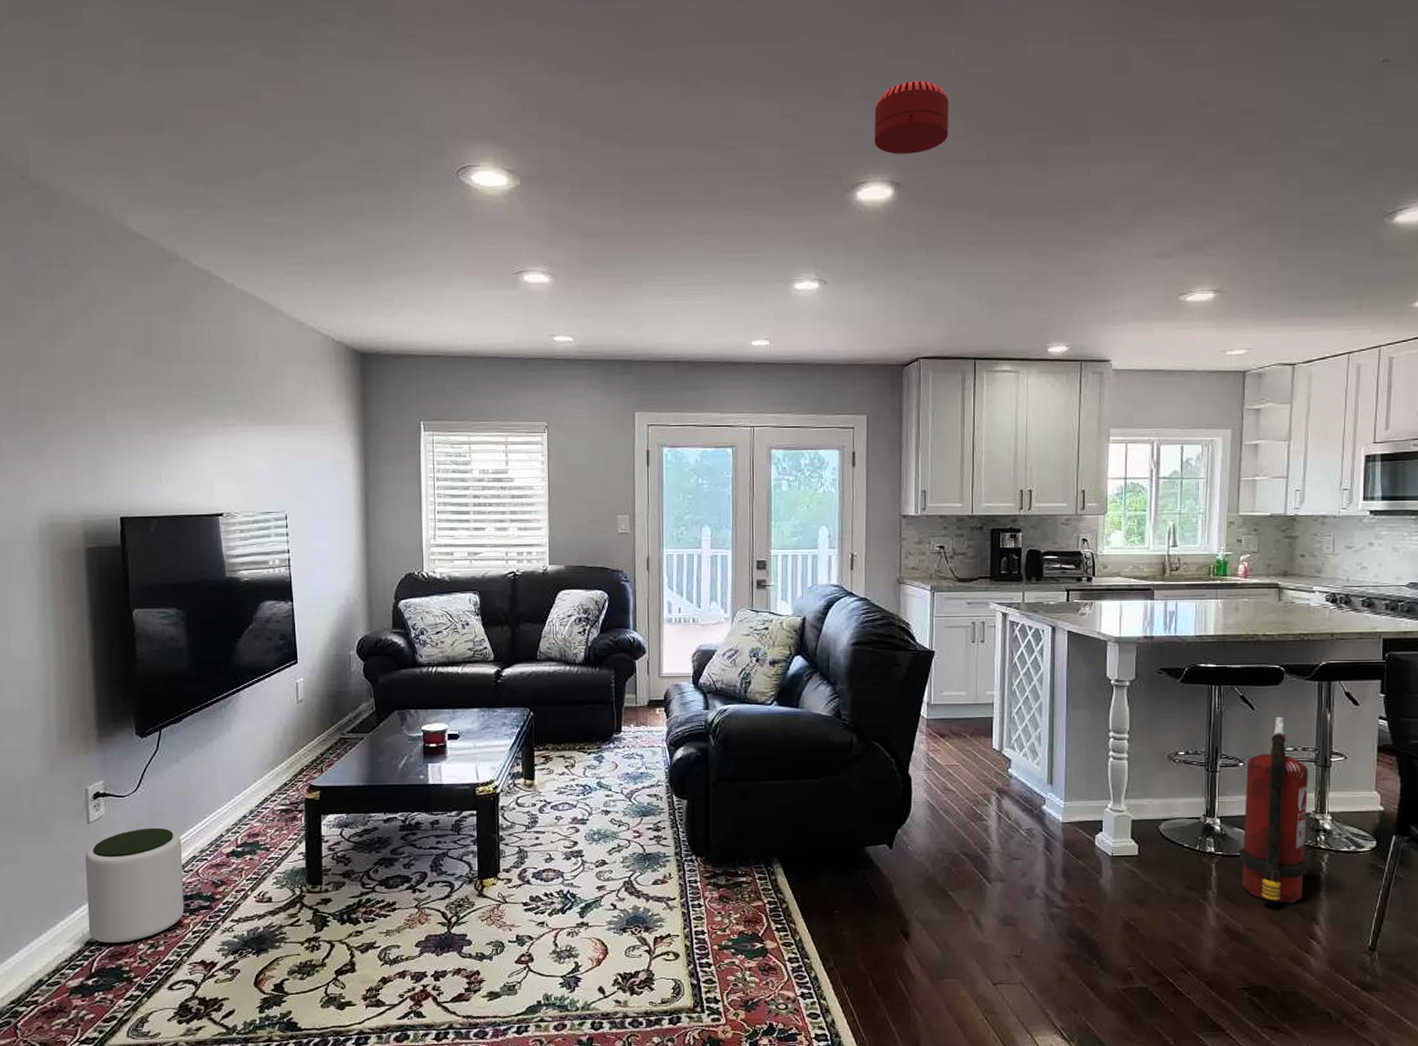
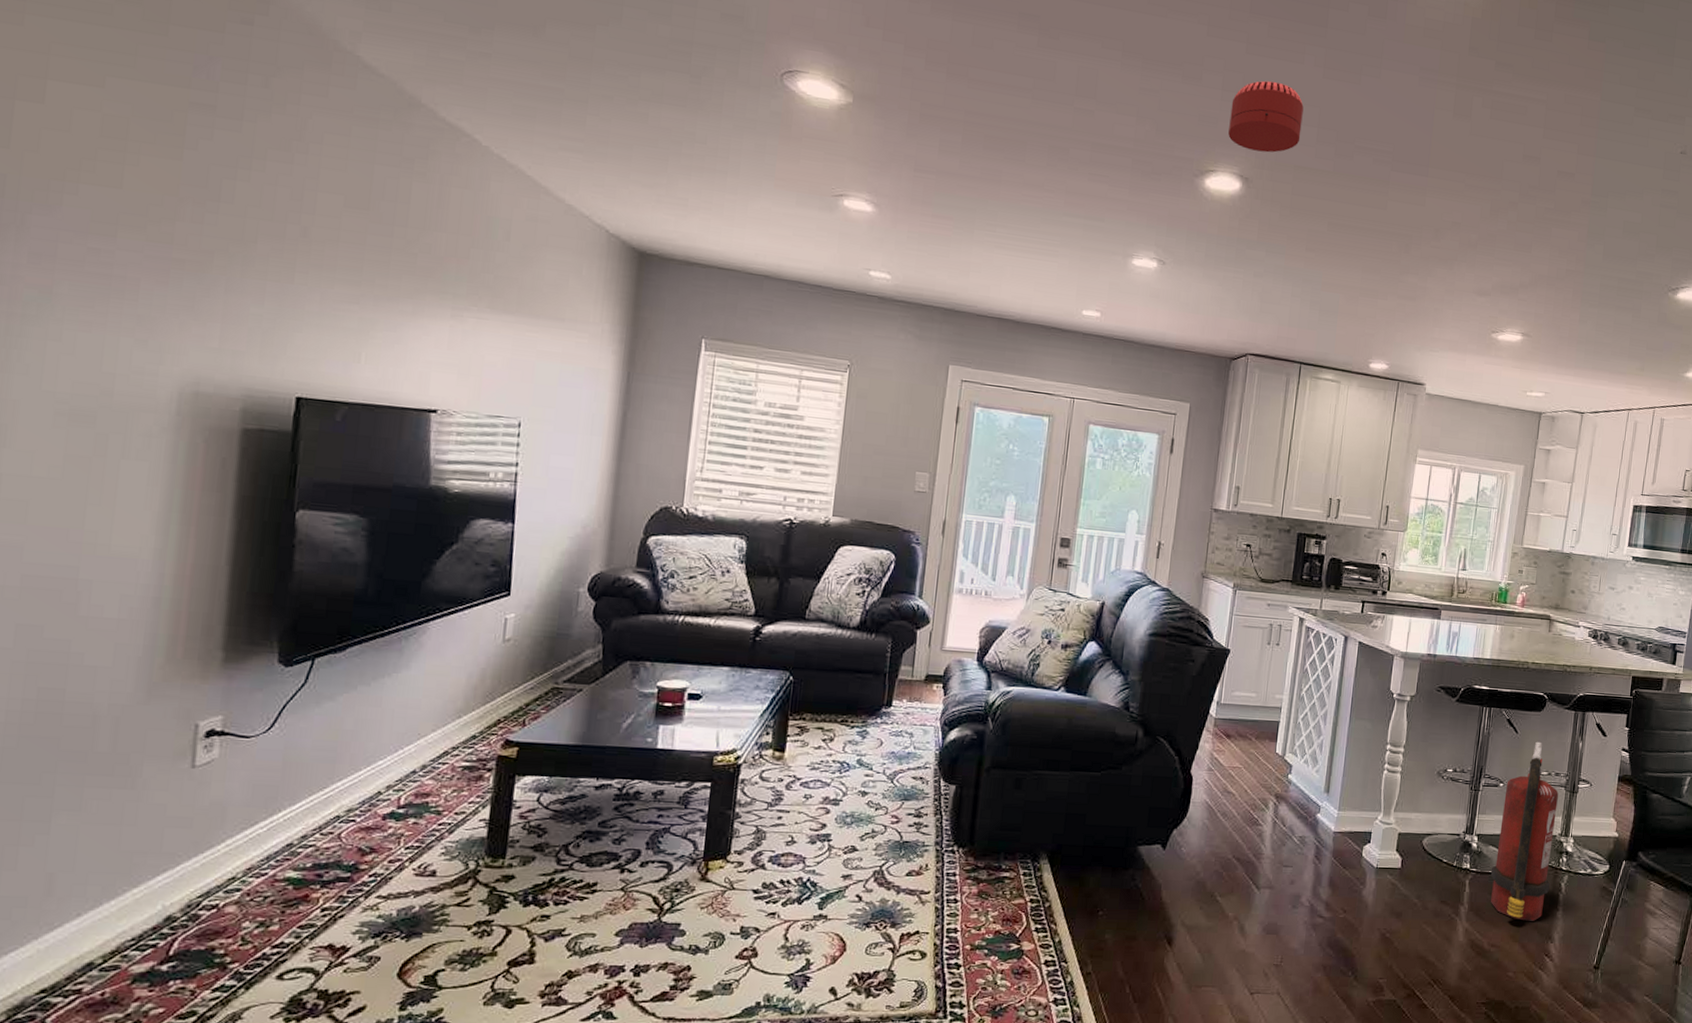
plant pot: present [86,827,185,944] -> none [172,777,323,920]

